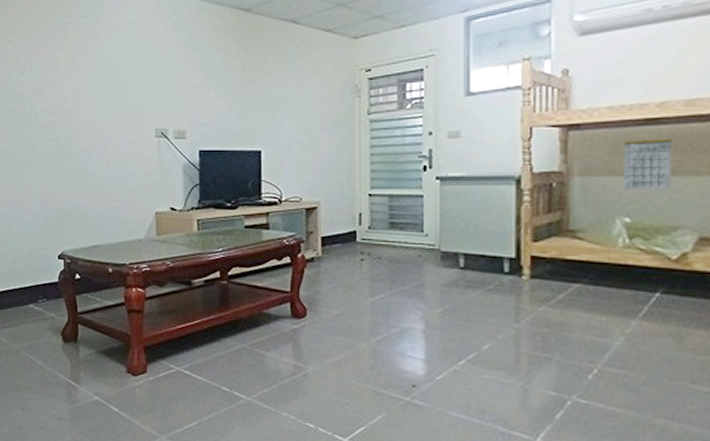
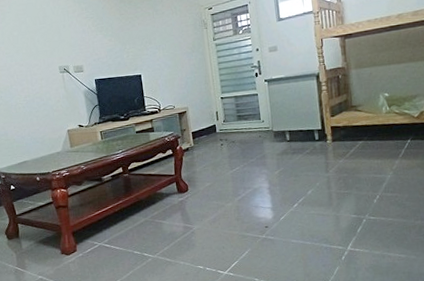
calendar: present [624,139,673,190] -> none [379,38,410,75]

